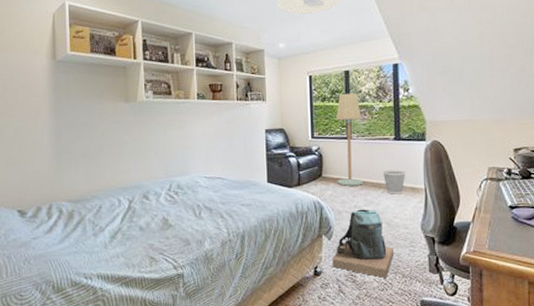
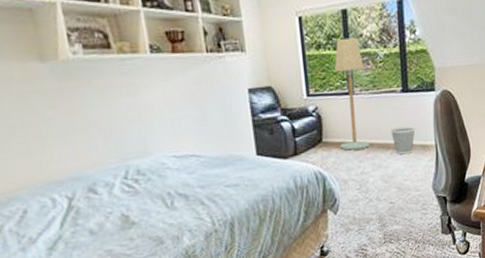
backpack: present [332,209,393,279] -> none [340,174,405,248]

